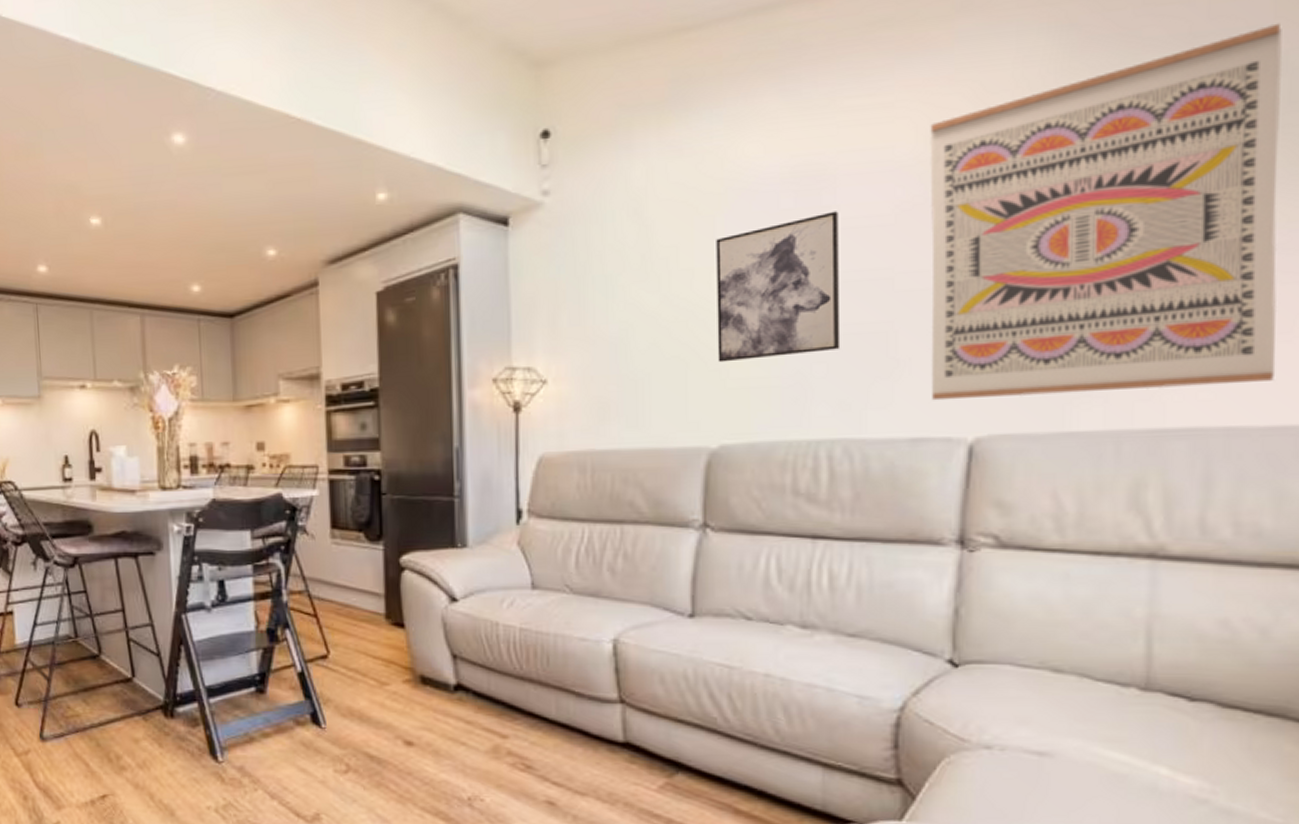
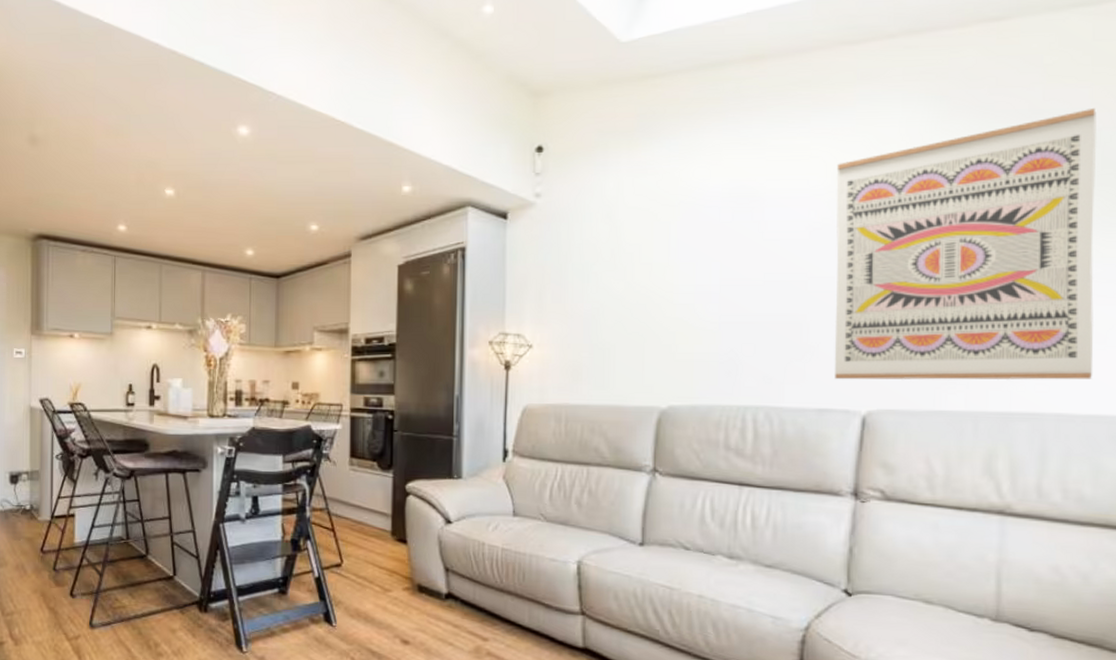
wall art: present [716,211,841,363] -> none [669,226,766,339]

